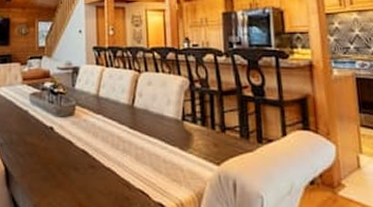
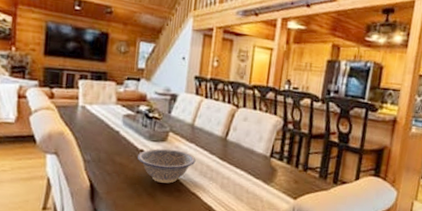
decorative bowl: none [48,123,106,160] -> present [138,148,196,184]

